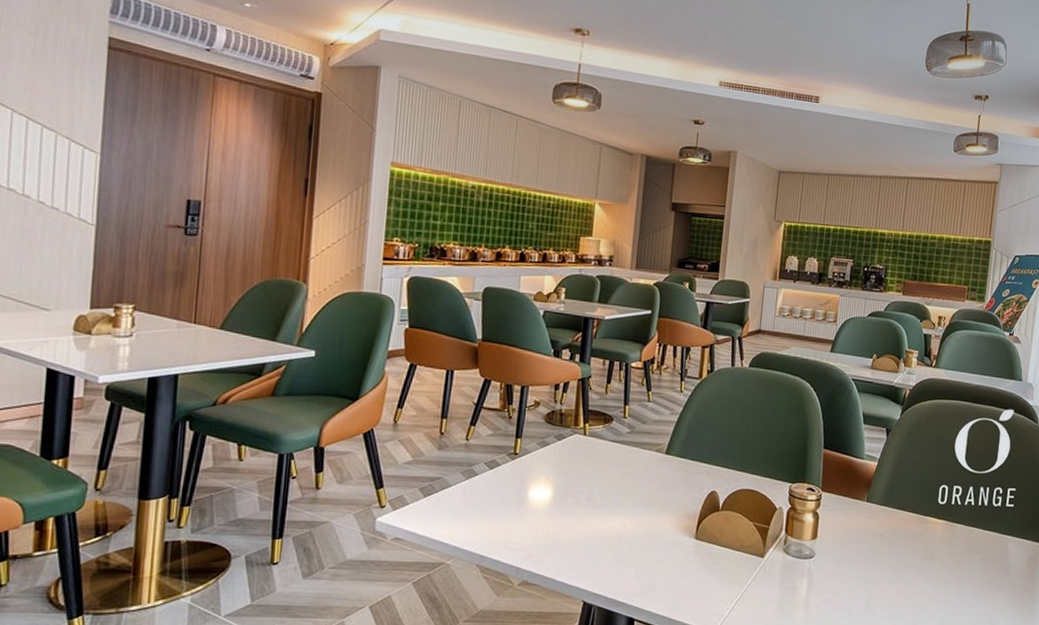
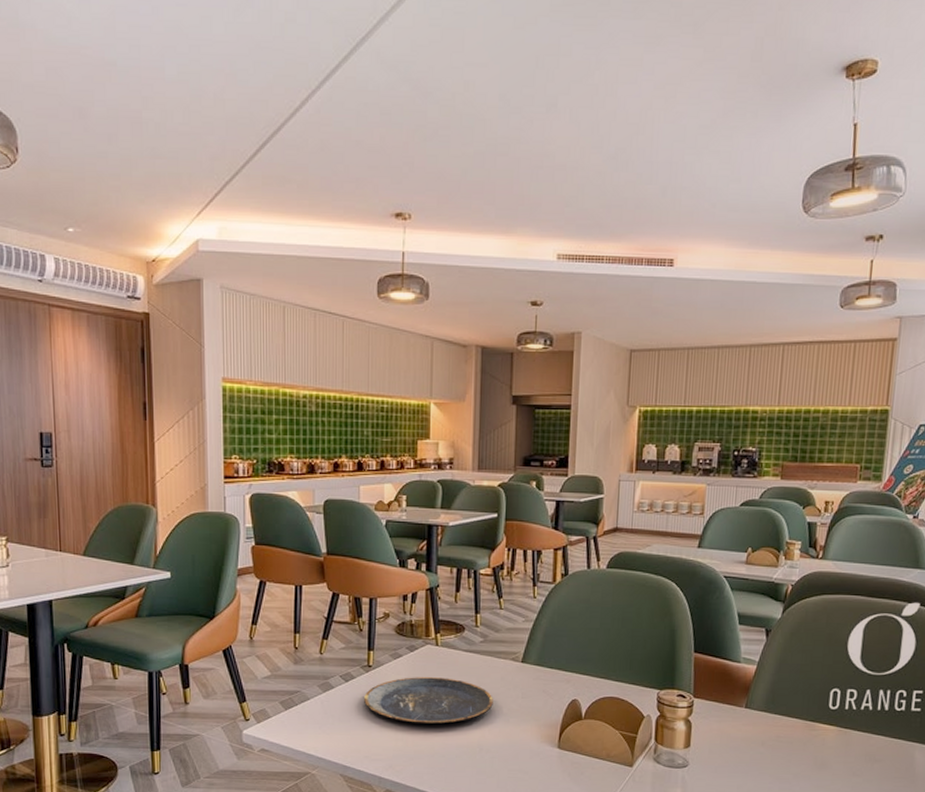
plate: none [507,466,636,514] -> present [364,677,493,725]

